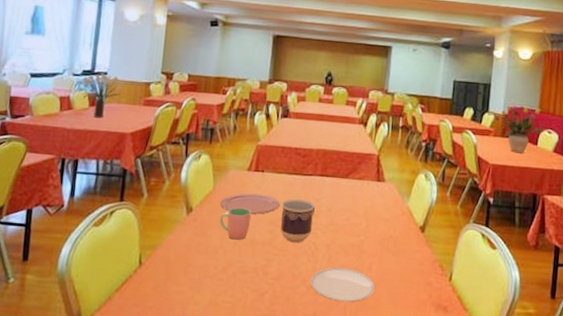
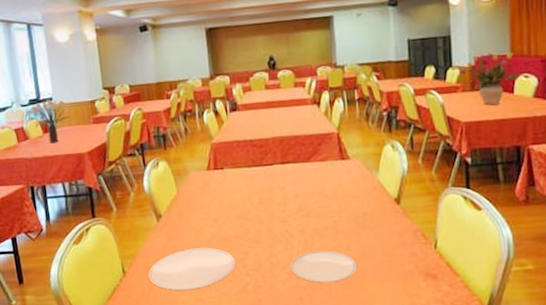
plate: none [165,247,258,292] -> present [148,247,236,292]
cup: present [219,208,252,240] -> none [189,207,220,239]
plate: present [220,193,280,215] -> none [187,191,246,212]
cup: present [280,199,315,243] -> none [247,190,282,233]

